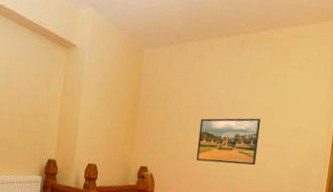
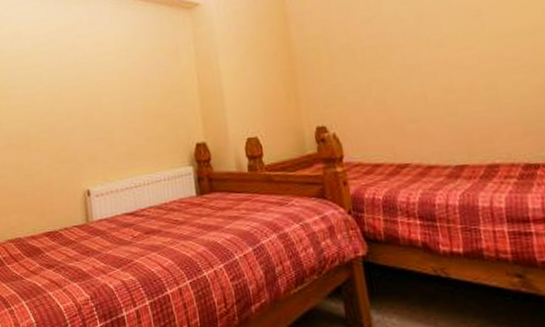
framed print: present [196,118,261,166] -> none [381,28,482,103]

